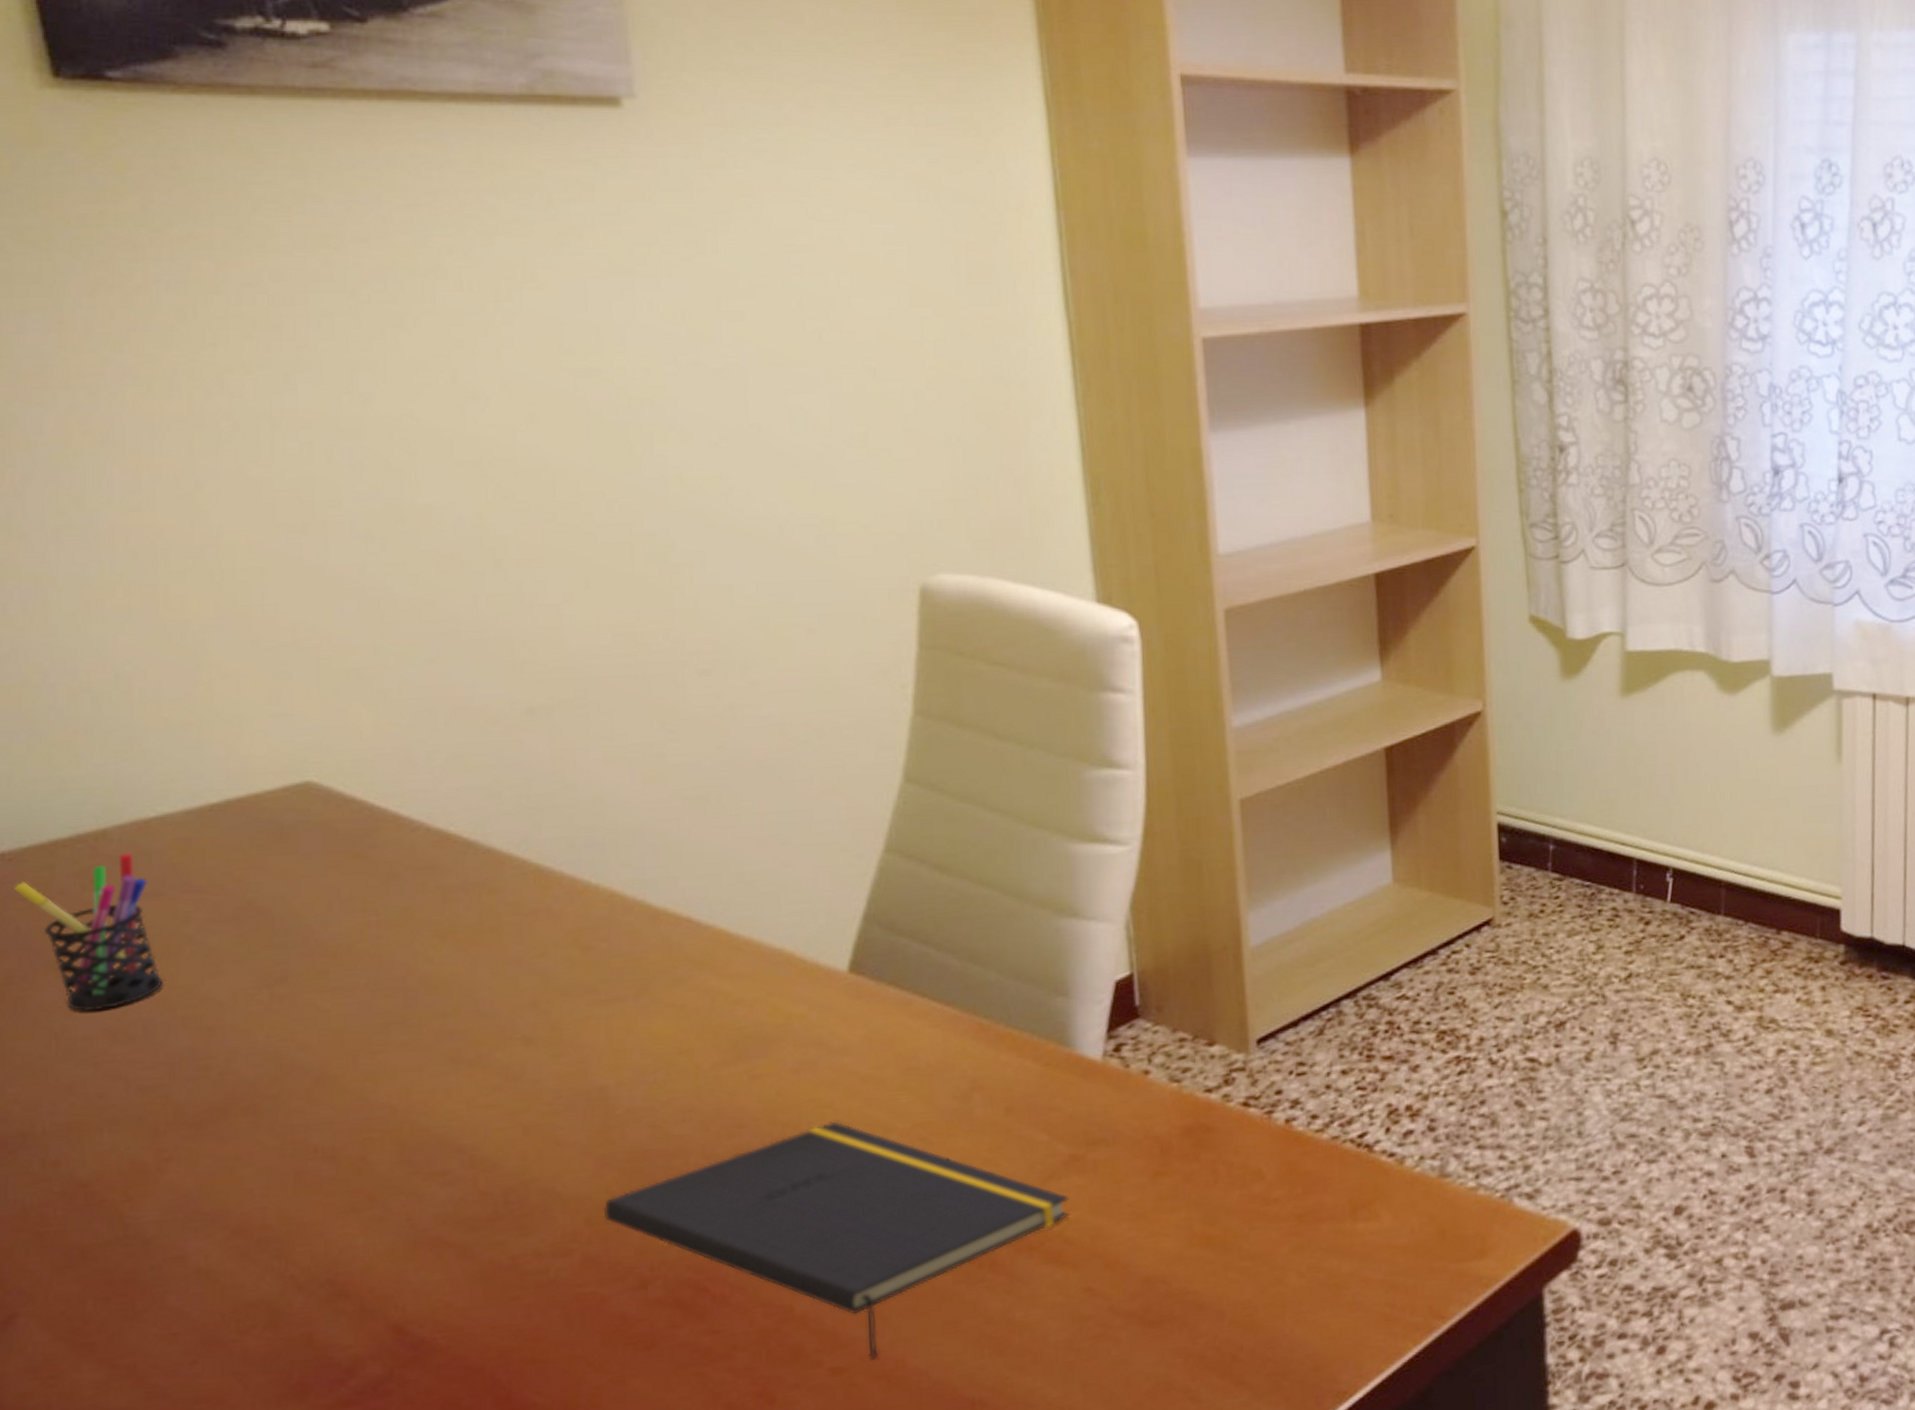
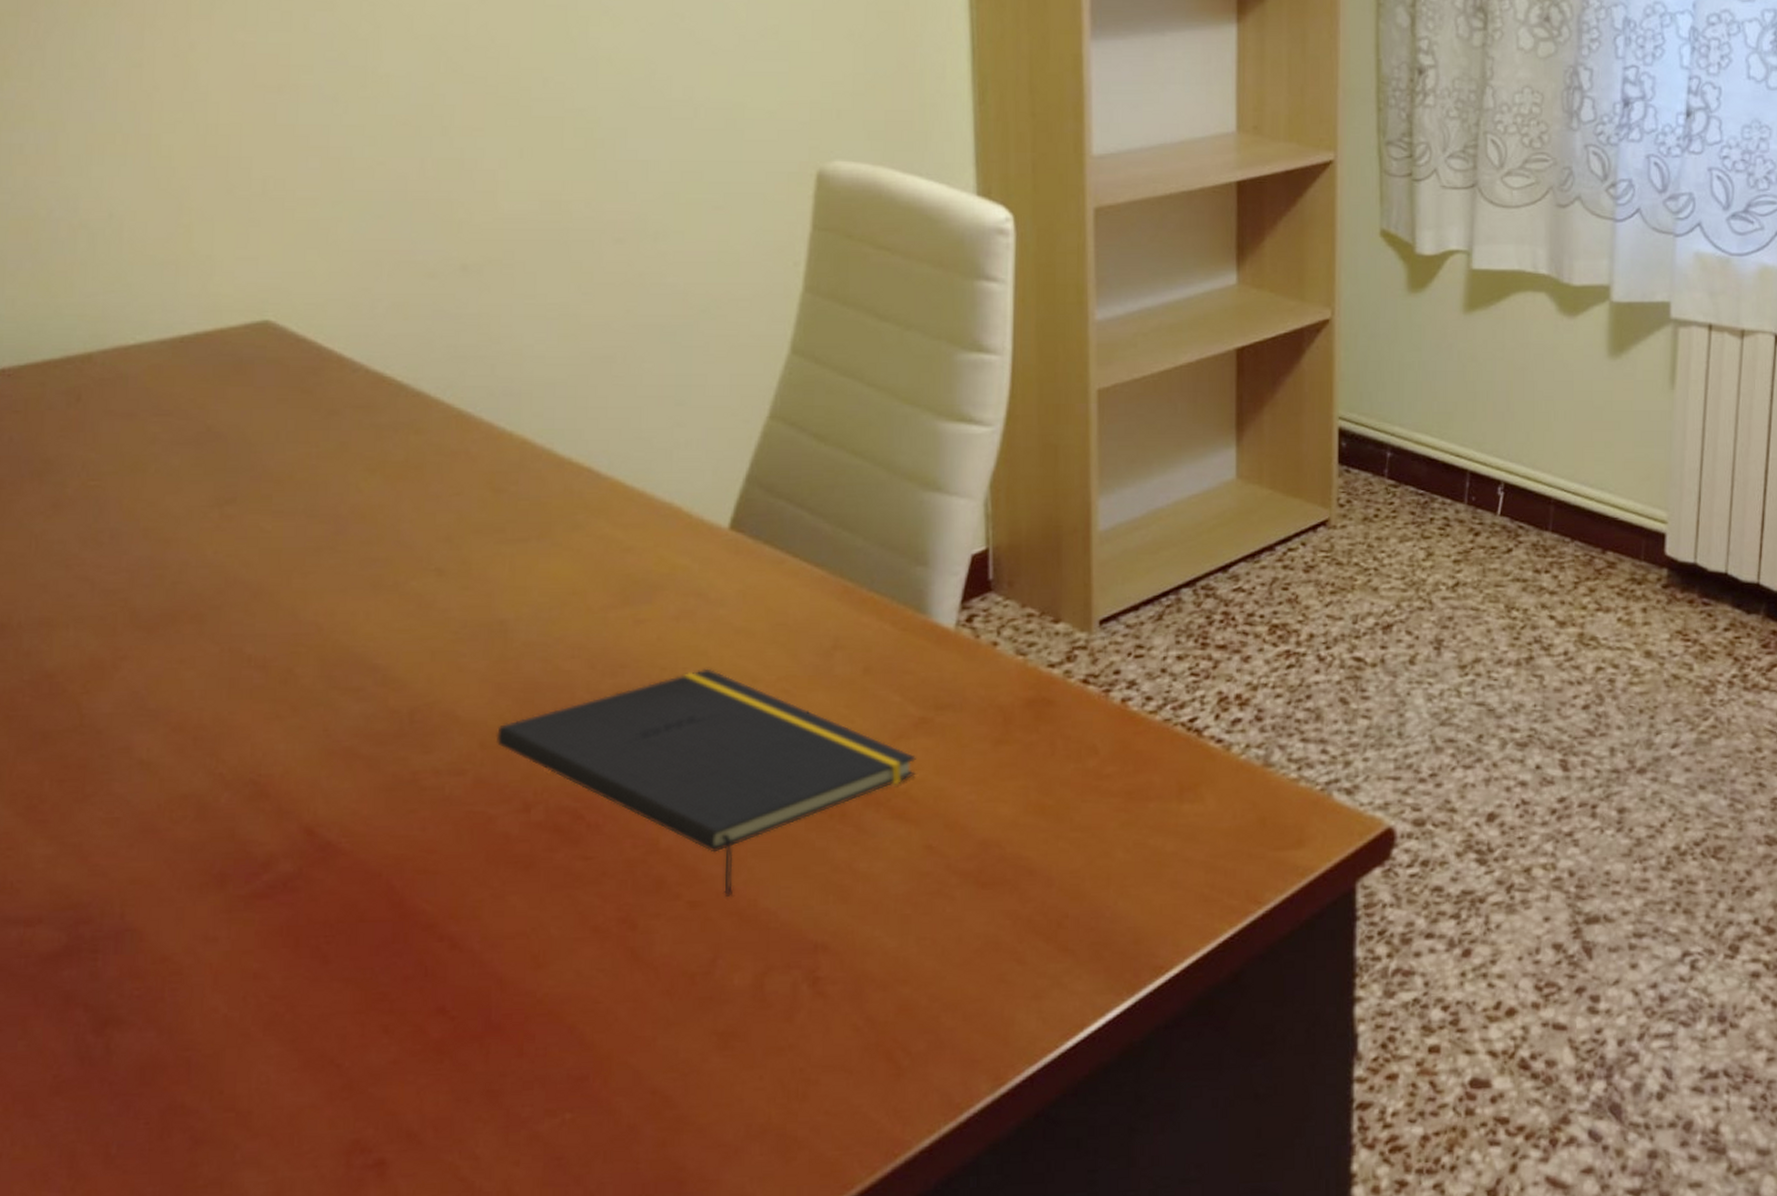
pen holder: present [14,853,164,1011] -> none [11,376,131,517]

